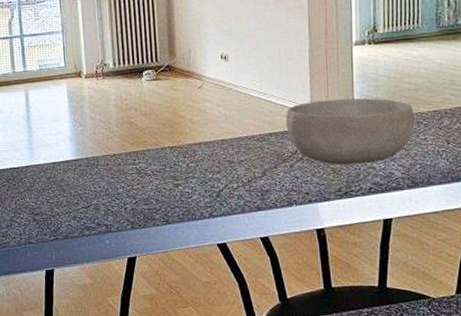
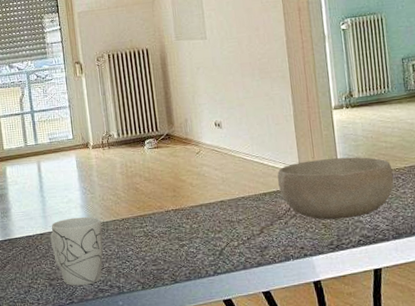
mug: none [35,150,92,222] -> present [50,216,103,286]

